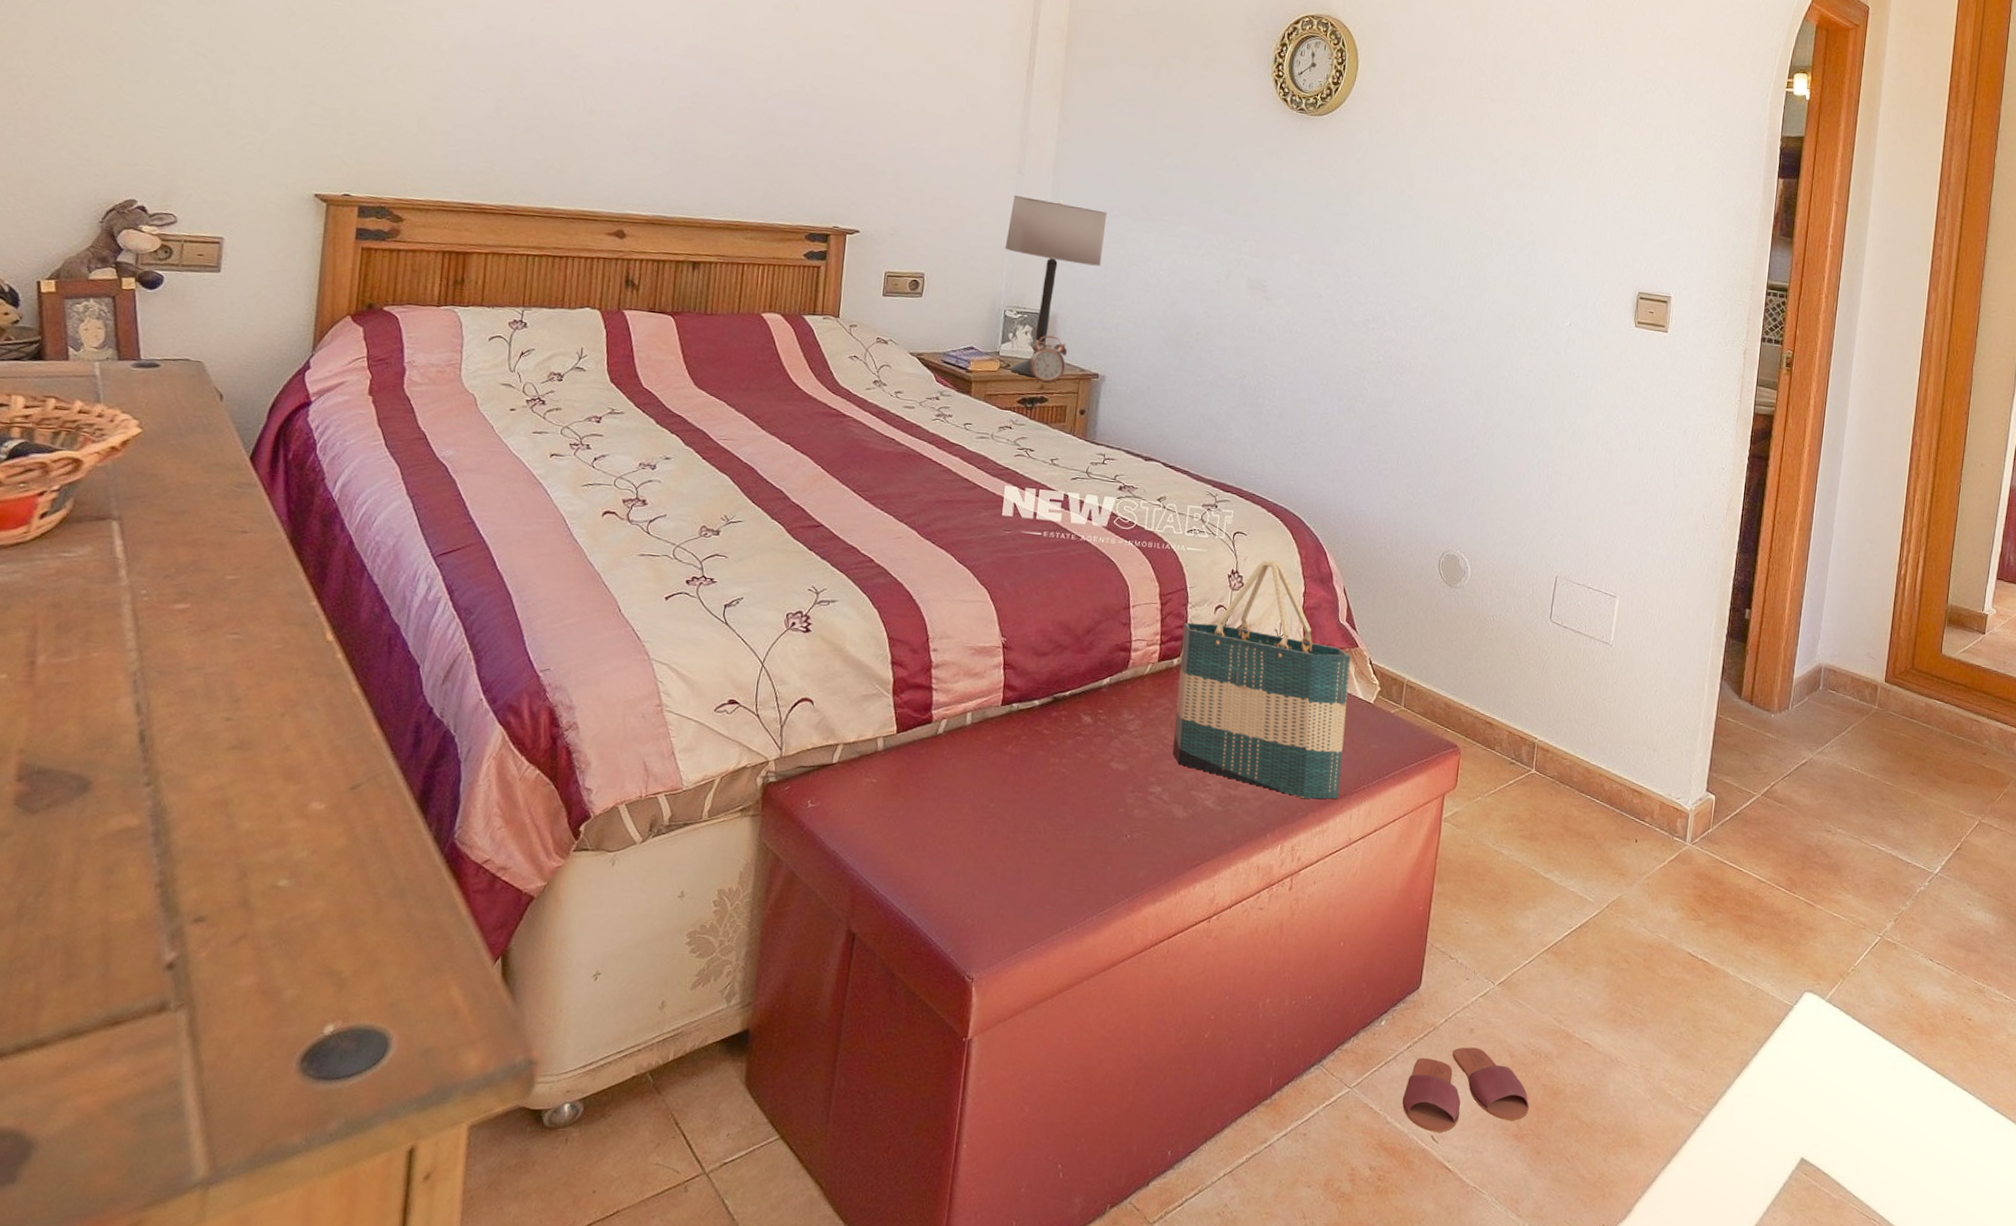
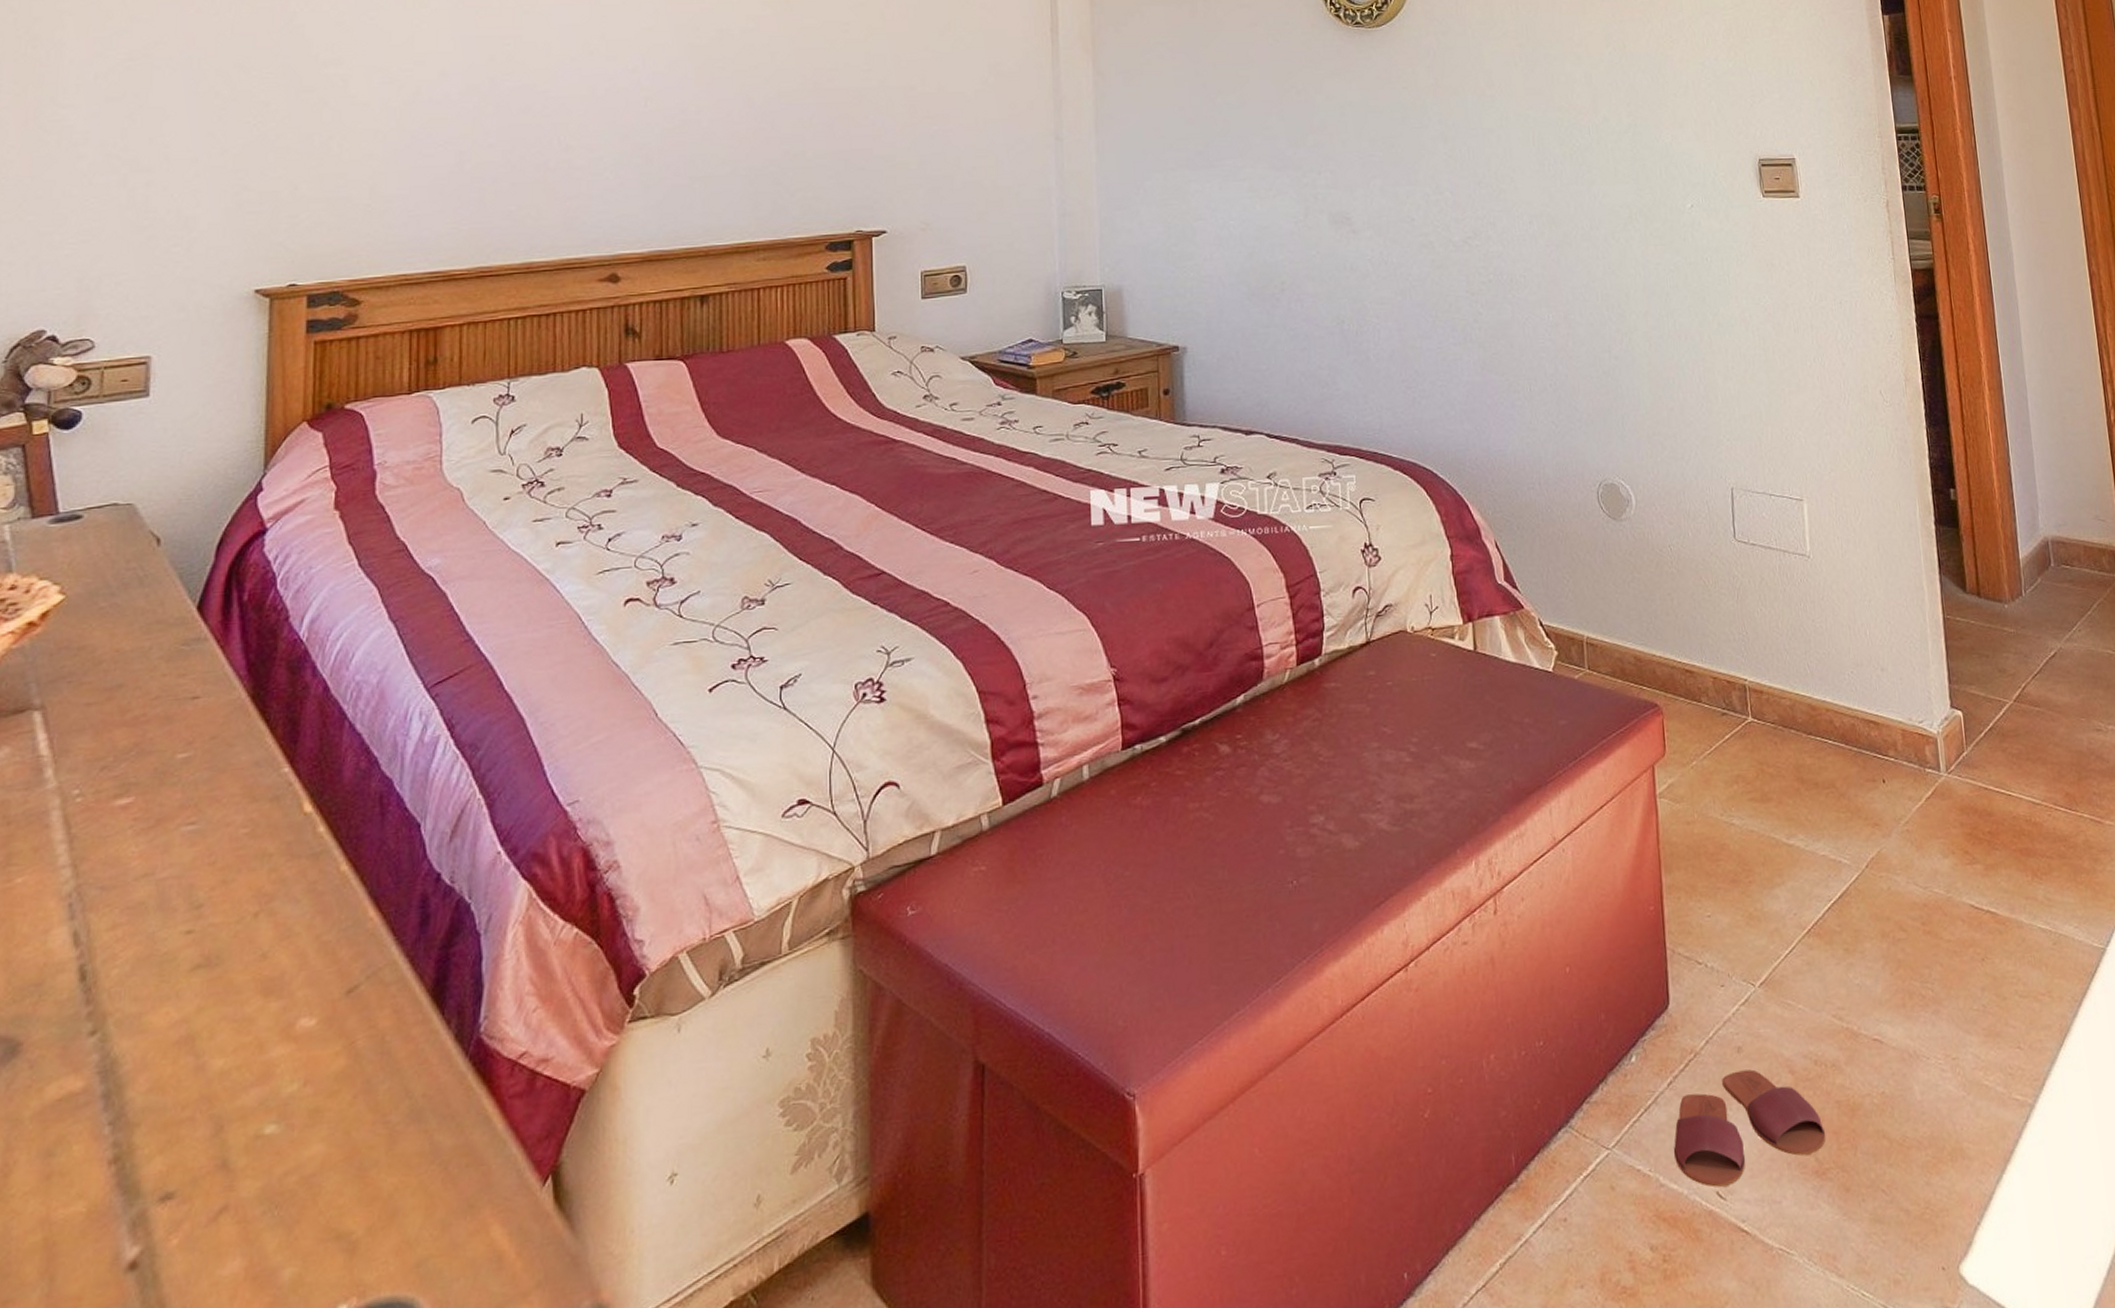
table lamp: present [1004,196,1108,378] -> none [1052,162,1163,363]
alarm clock: present [1029,335,1068,387] -> none [1098,312,1141,369]
tote bag: present [1172,560,1351,800] -> none [1319,524,1533,799]

